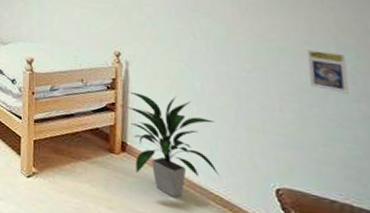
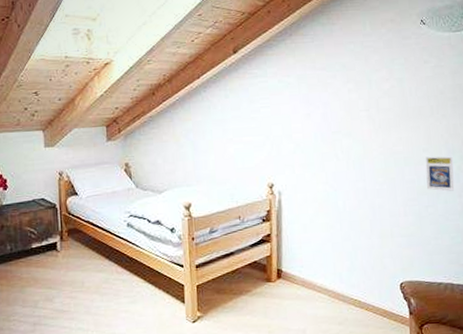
indoor plant: present [127,91,220,198] -> none [281,217,359,310]

